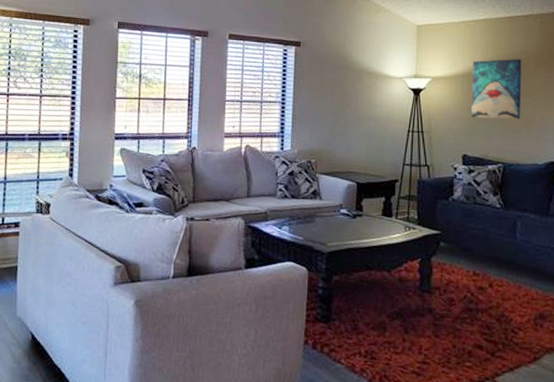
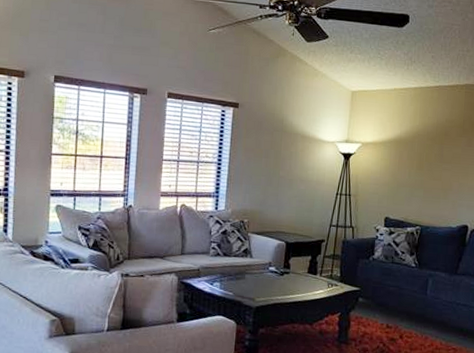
wall art: present [471,58,522,120] -> none [396,127,446,186]

